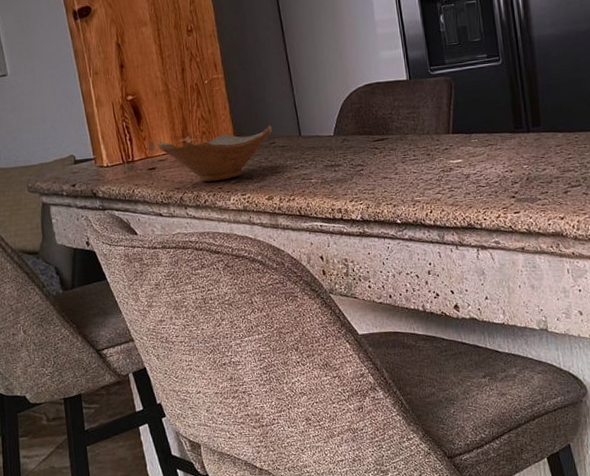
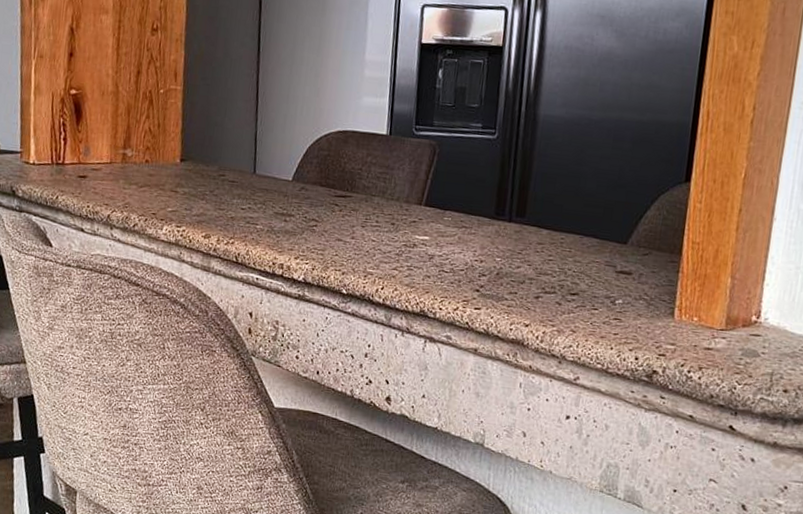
ceramic bowl: present [157,125,273,182] -> none [94,148,225,206]

